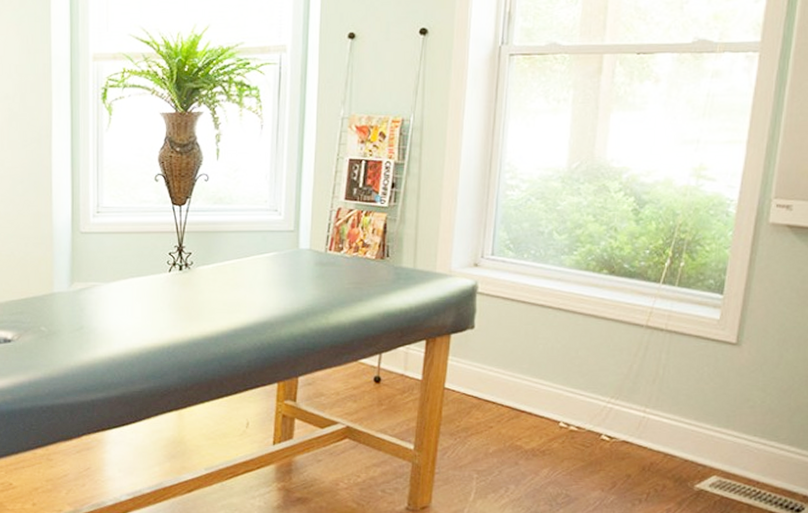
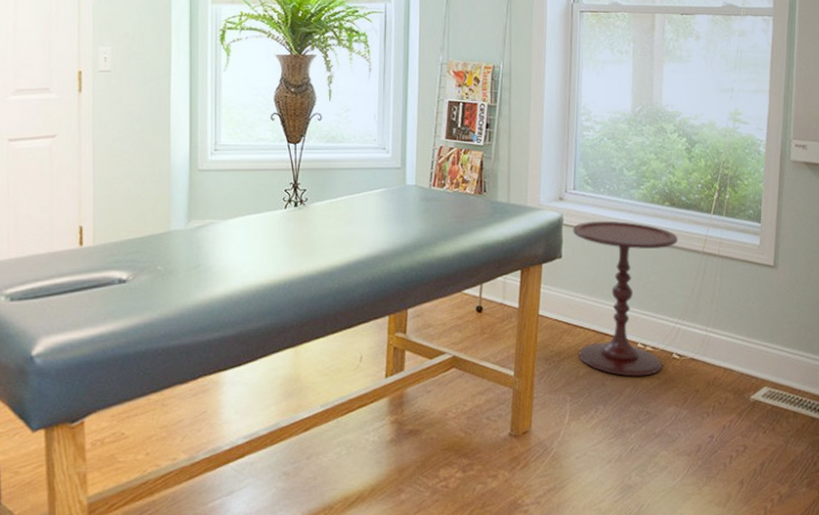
side table: none [488,289,616,457] -> present [572,220,678,377]

